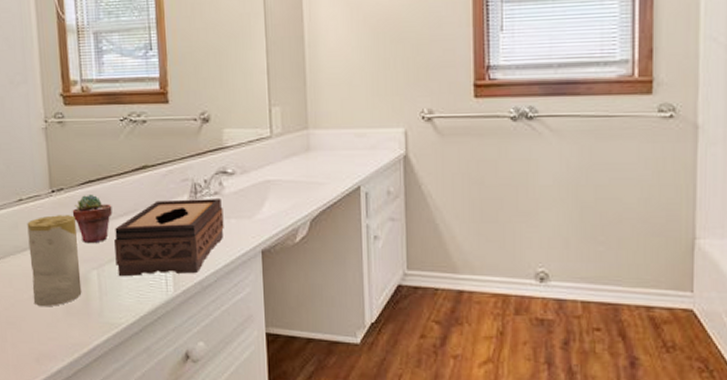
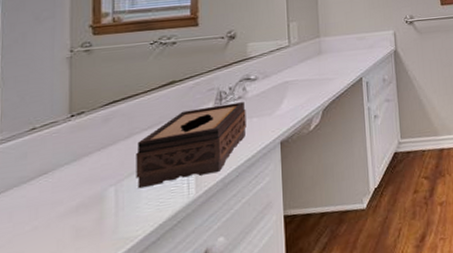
candle: present [27,215,82,307] -> none [36,136,96,236]
potted succulent: present [72,194,113,244] -> none [92,113,136,162]

